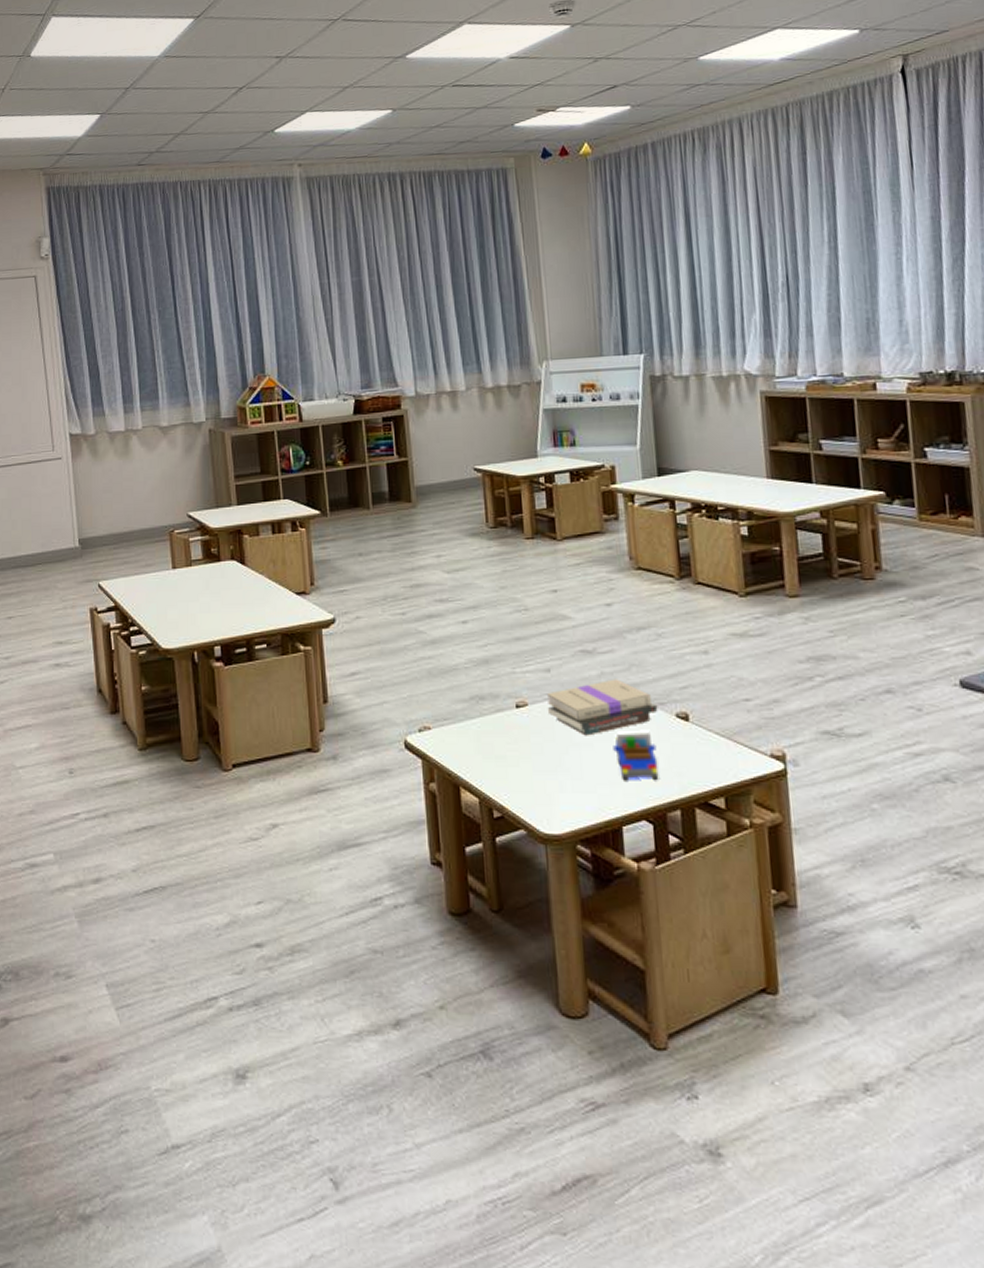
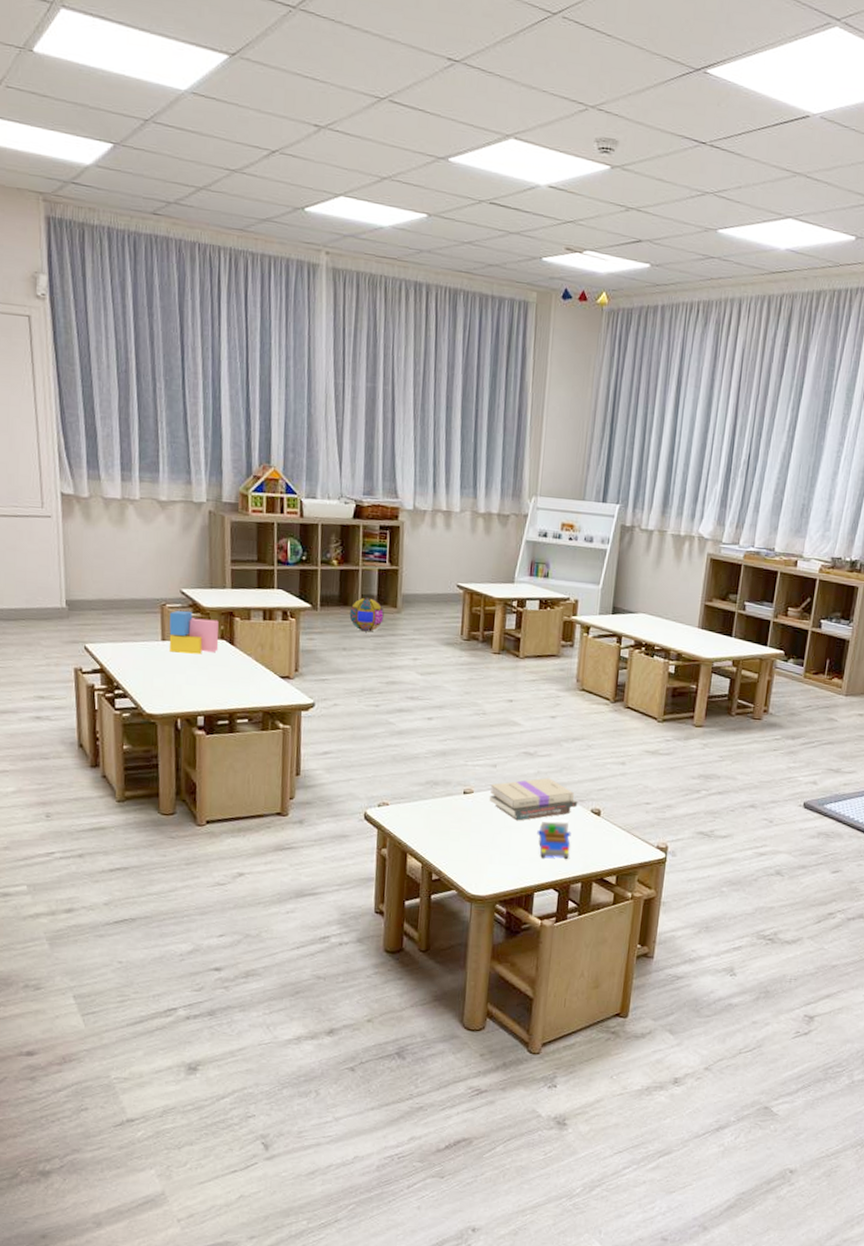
toy blocks: none [178,534,230,580] -> present [169,610,219,654]
ball: none [361,495,399,533] -> present [349,597,384,632]

